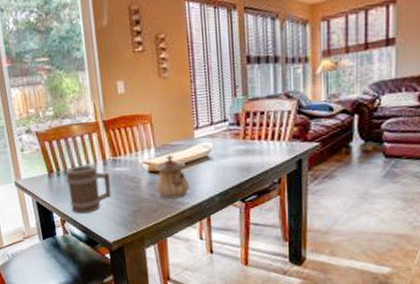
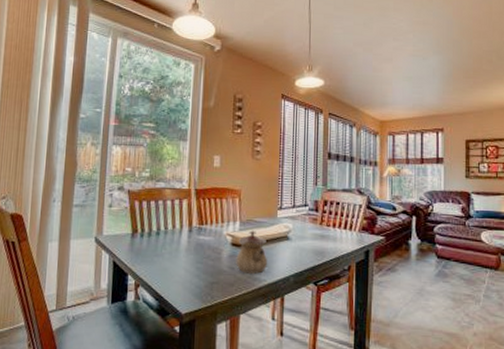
barrel: present [66,165,112,214] -> none [148,229,193,279]

